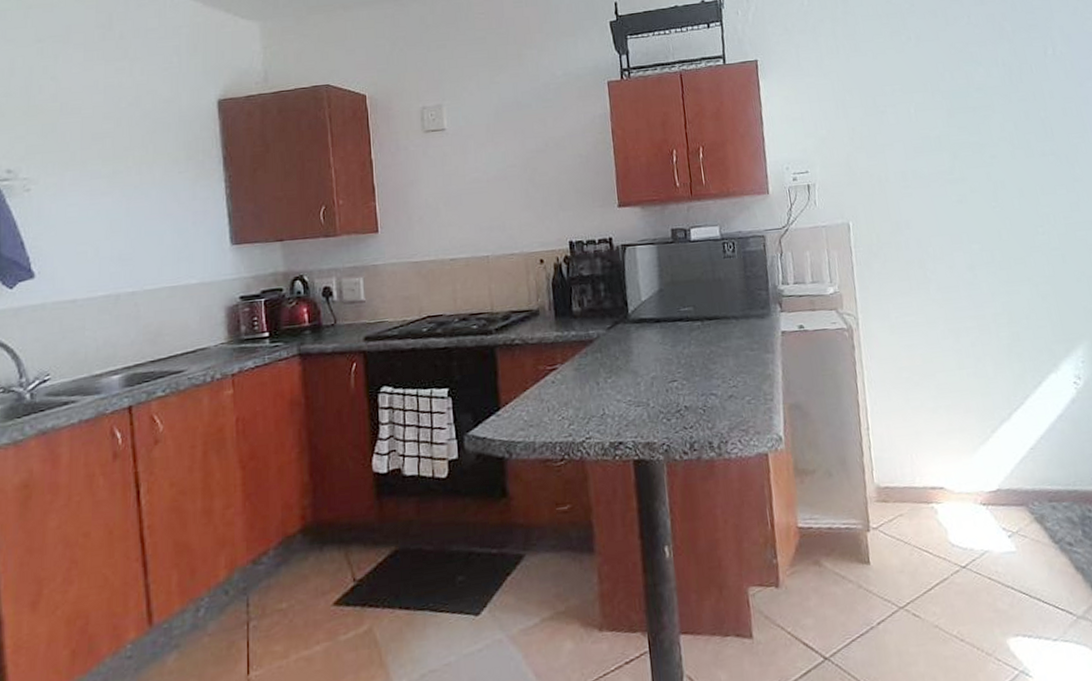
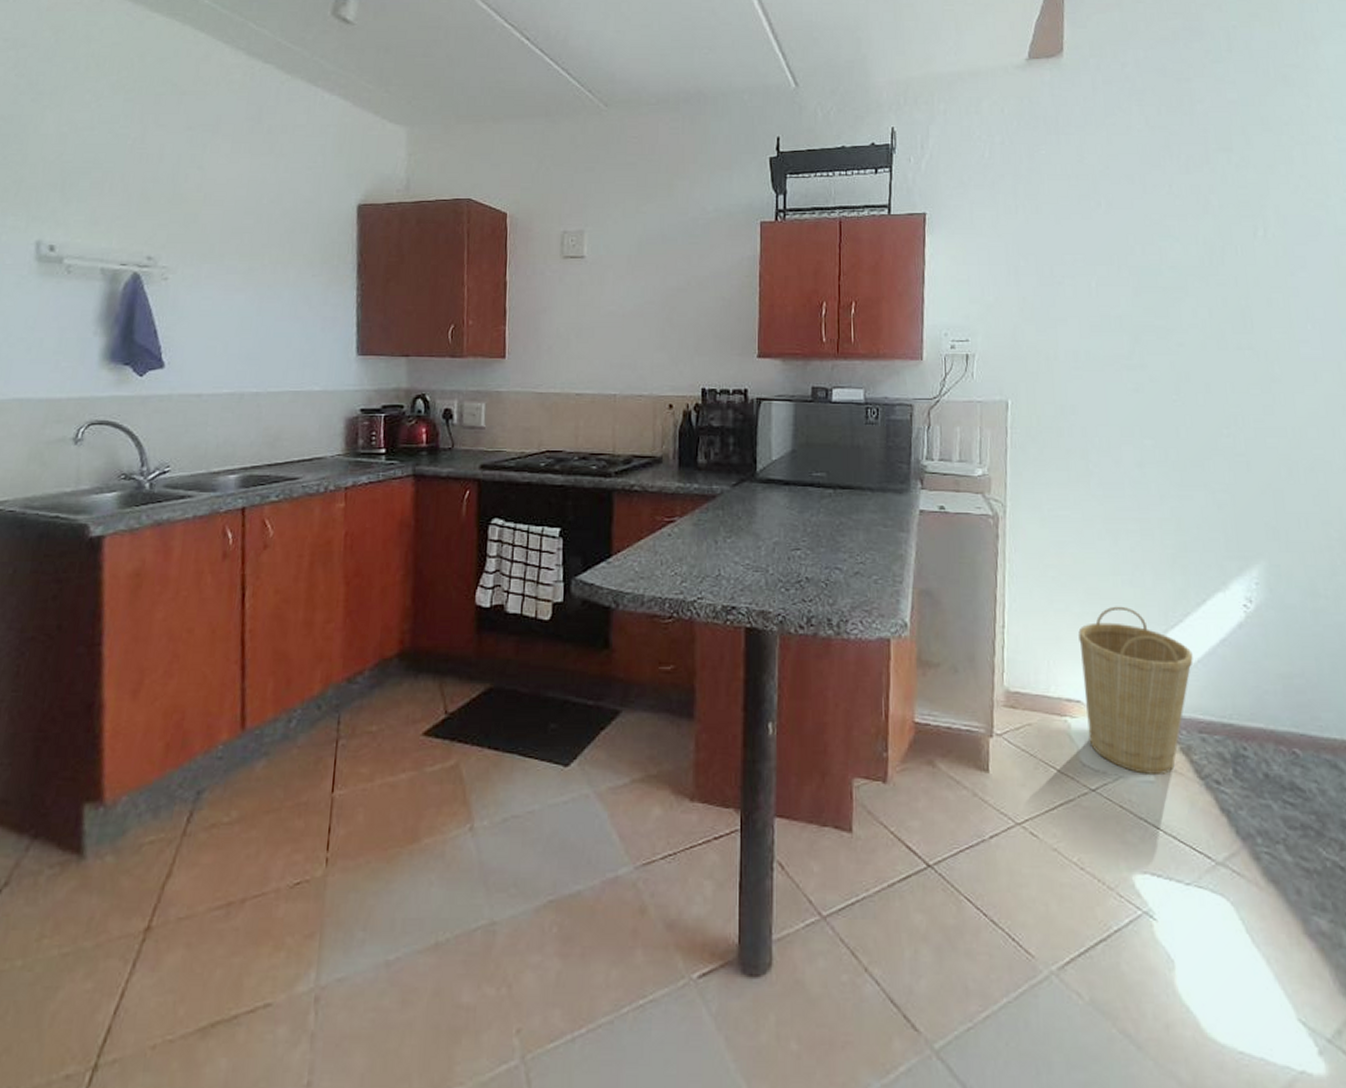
basket: none [934,396,1037,546] -> present [1078,606,1193,774]

